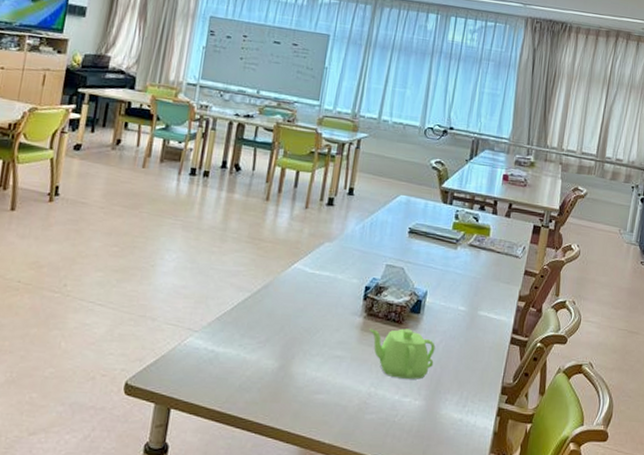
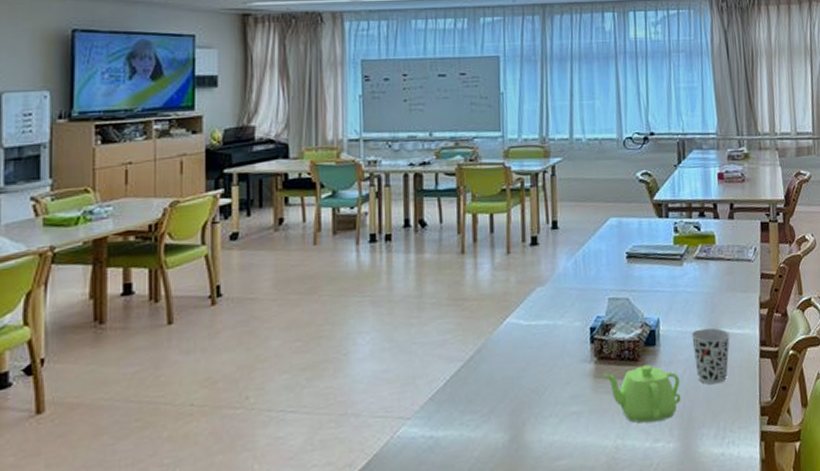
cup: none [451,307,488,359] -> present [691,327,731,385]

